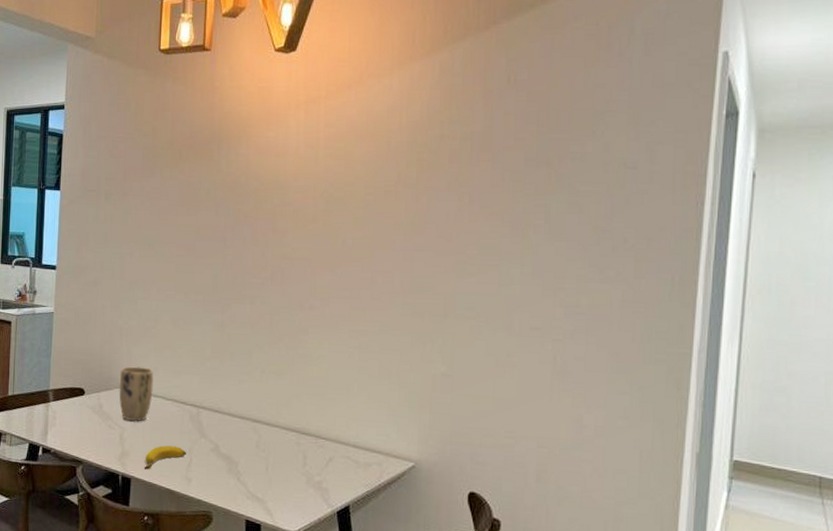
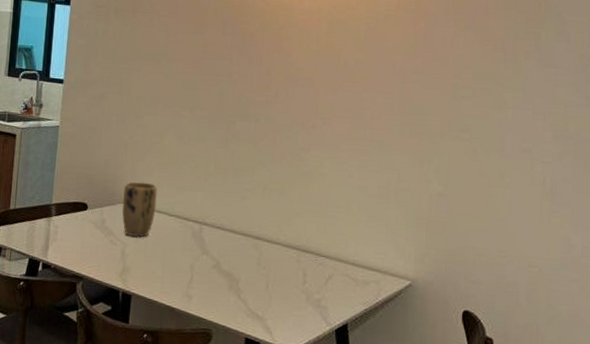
banana: present [144,445,186,470] -> none [145,262,187,287]

